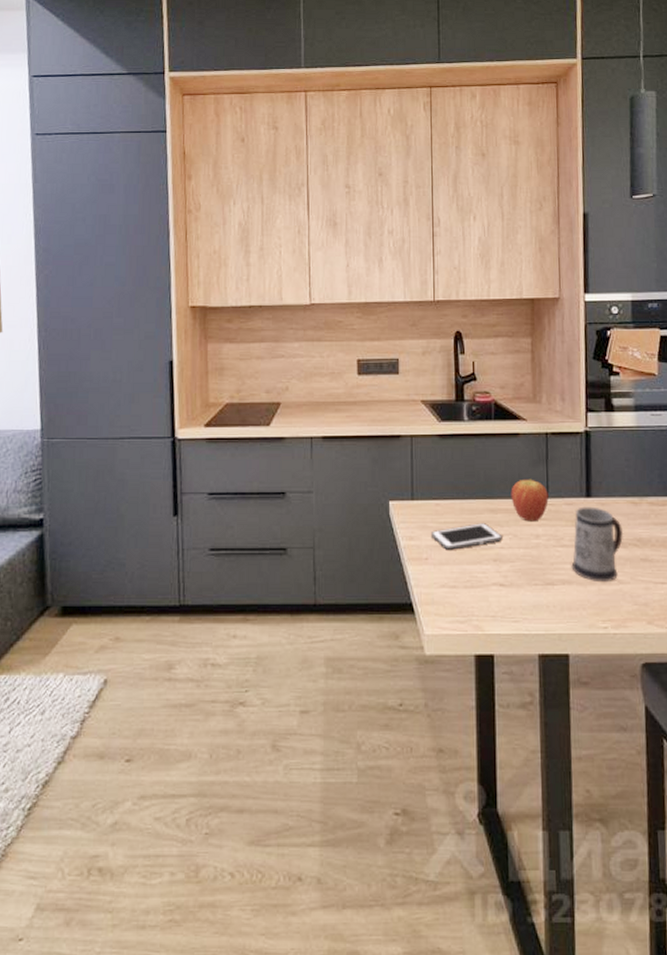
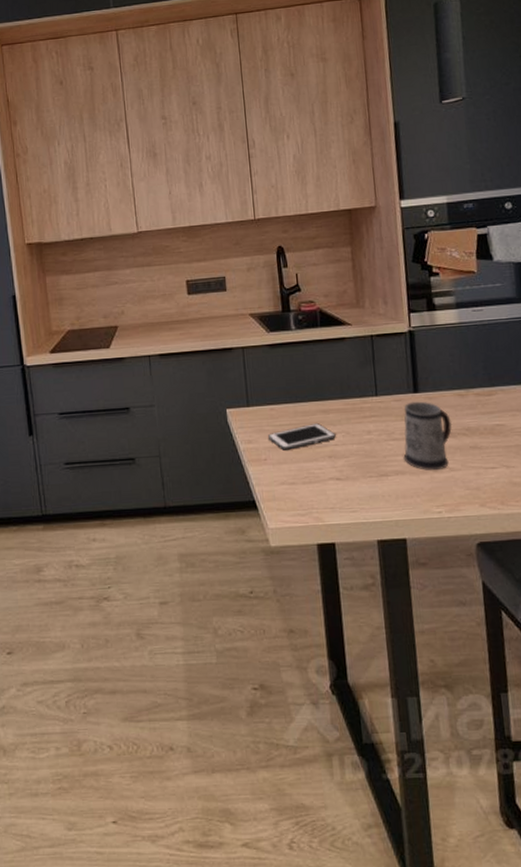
fruit: present [511,479,549,522] -> none [340,379,378,419]

